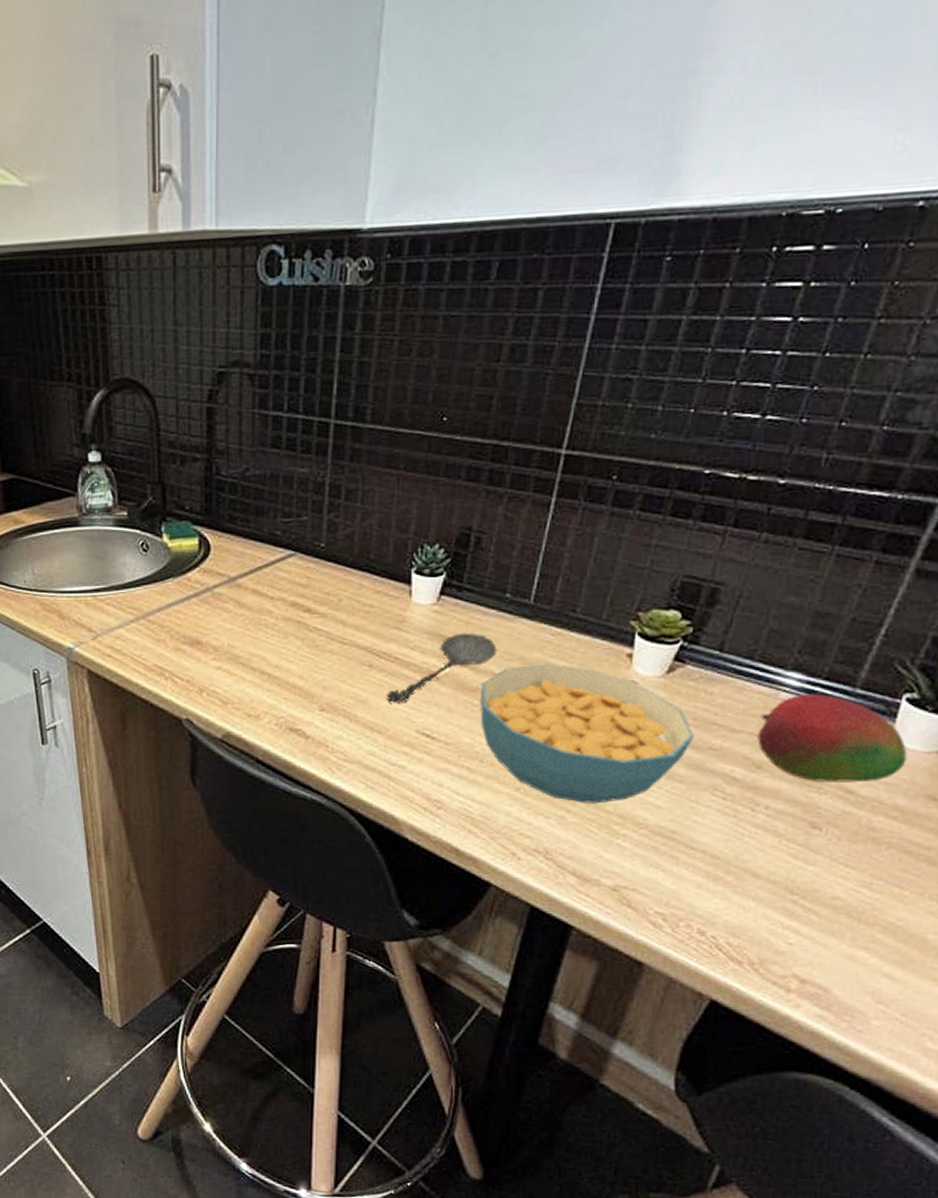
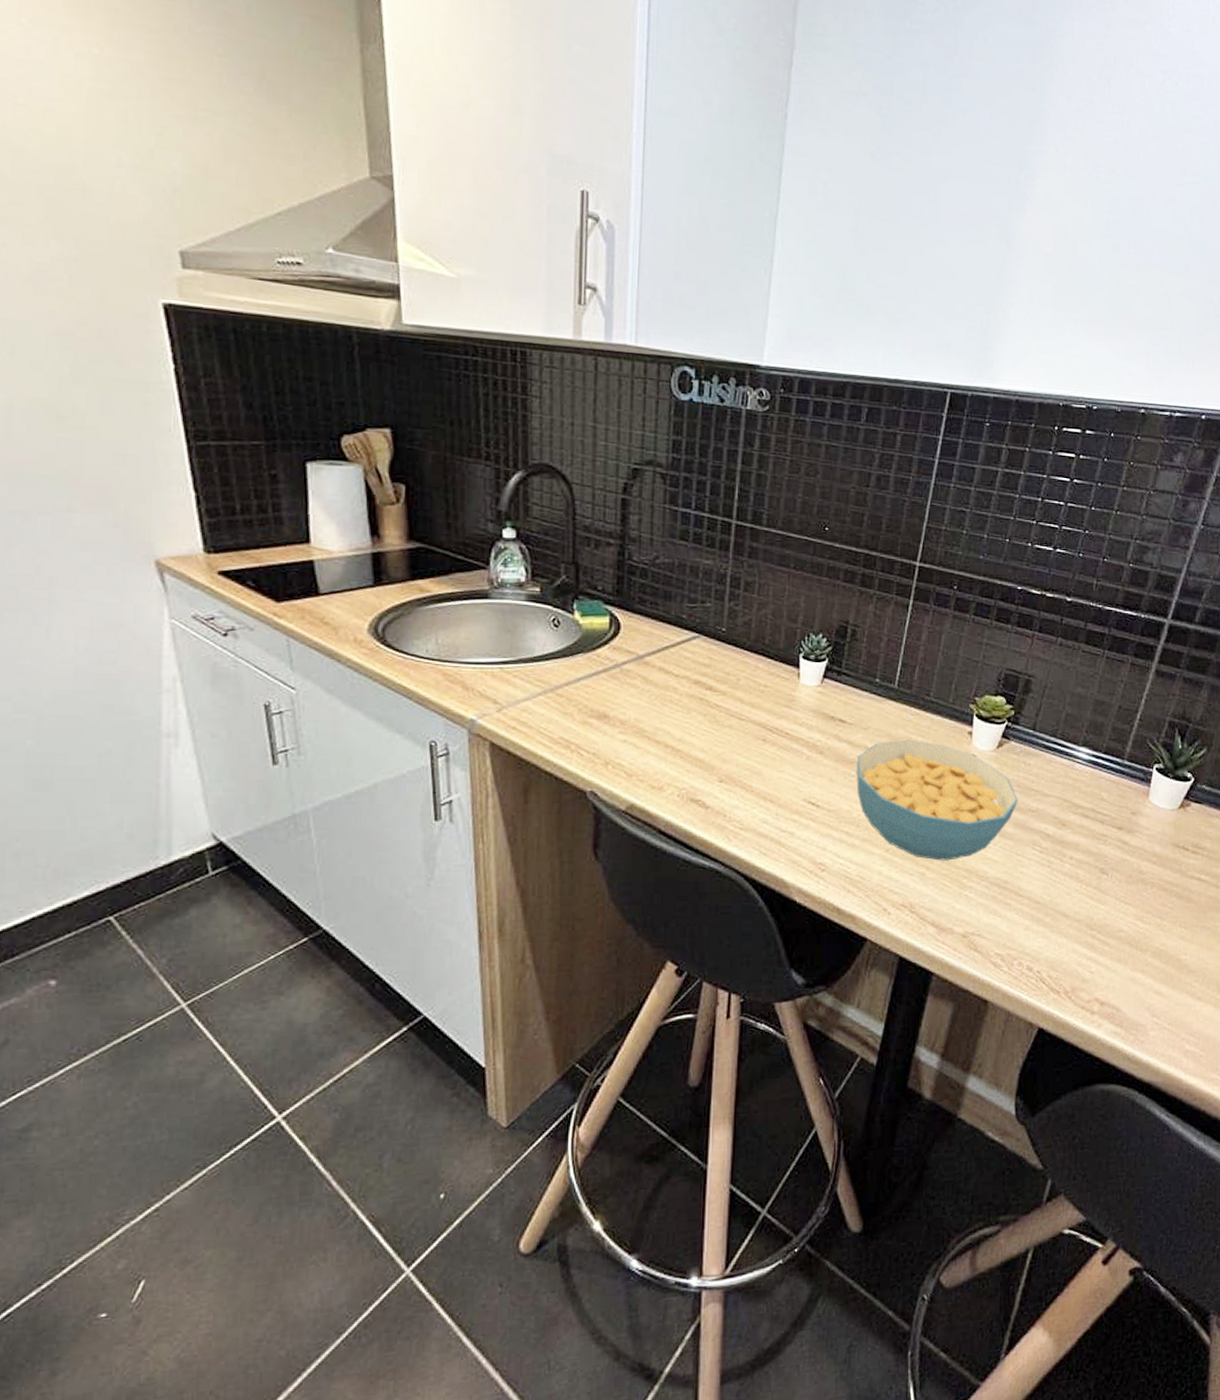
spoon: present [386,633,497,702] -> none [778,711,870,773]
fruit: present [757,693,908,783] -> none [1062,764,1159,836]

